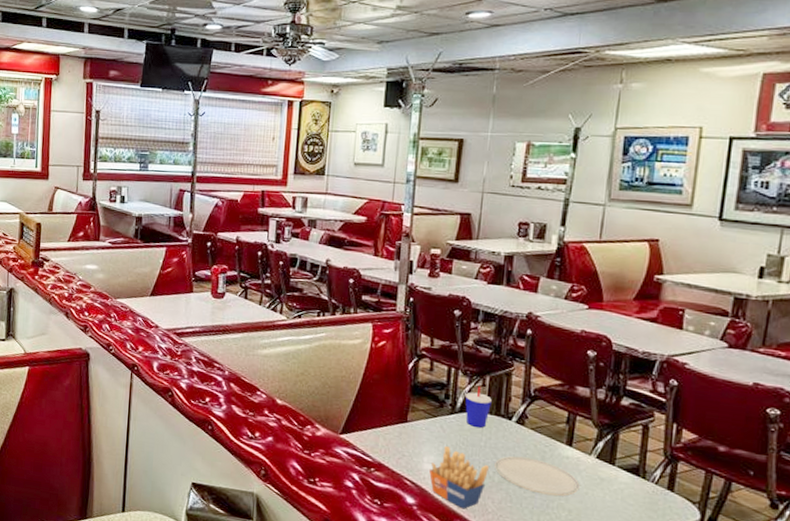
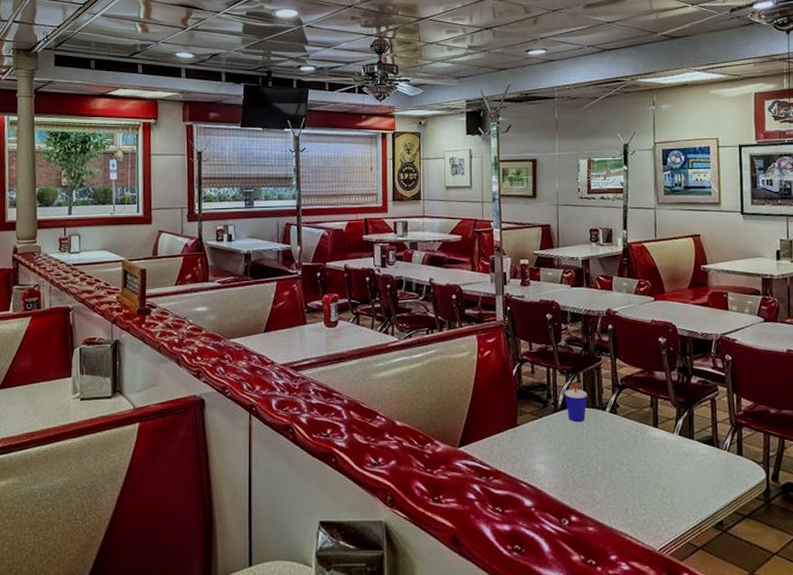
french fries: present [429,446,489,509] -> none [542,444,592,503]
plate: present [494,456,580,497] -> none [597,444,669,477]

